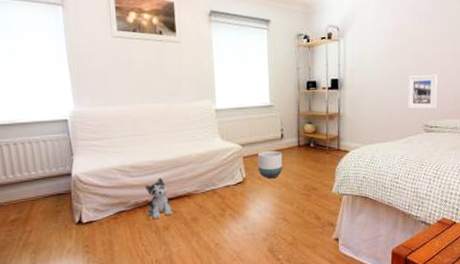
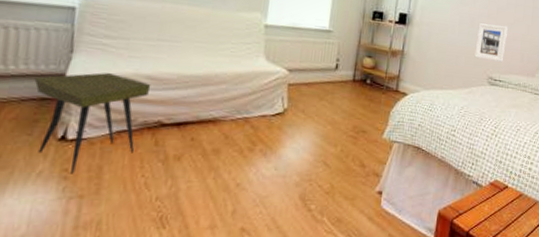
side table: none [50,168,135,249] -> present [34,73,151,174]
plush toy: present [144,177,173,220] -> none [156,94,191,146]
planter: present [257,150,283,179] -> none [303,80,334,114]

